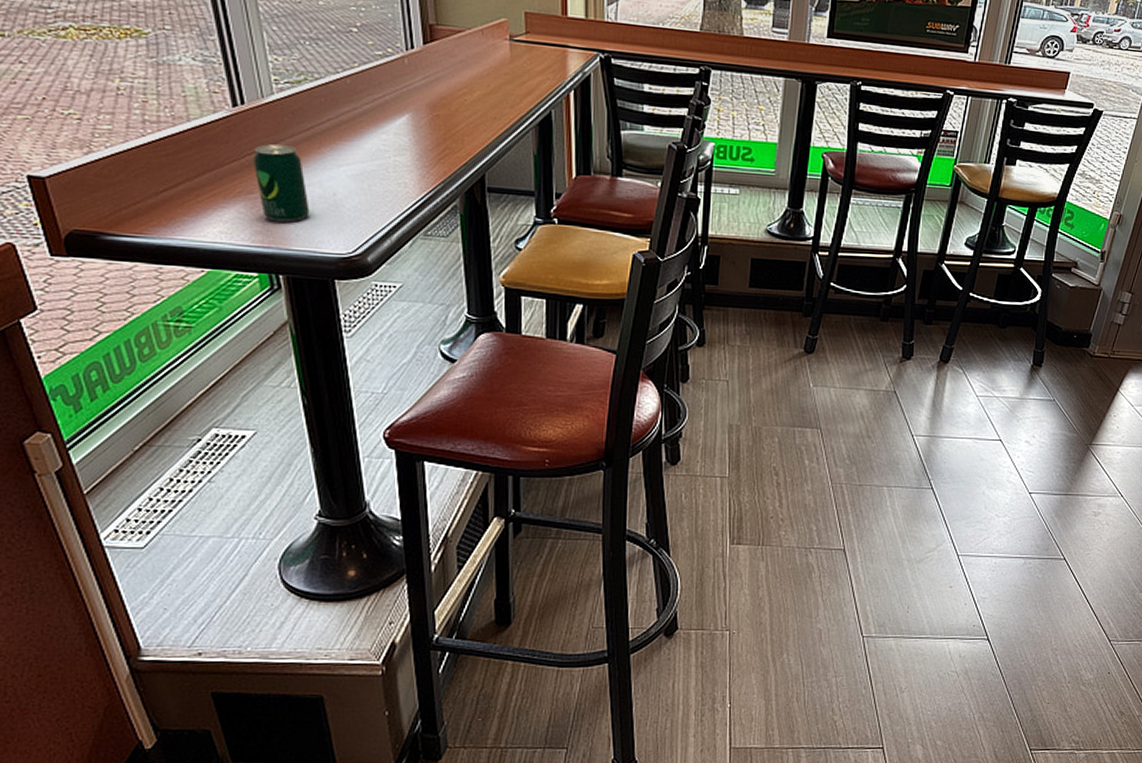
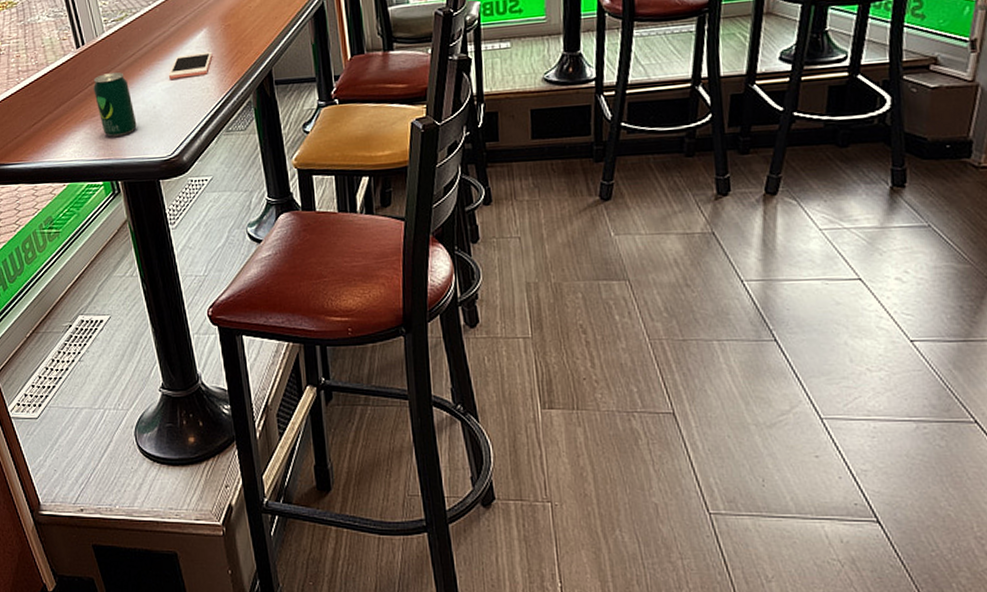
cell phone: none [356,139,415,167] -> present [168,51,213,79]

